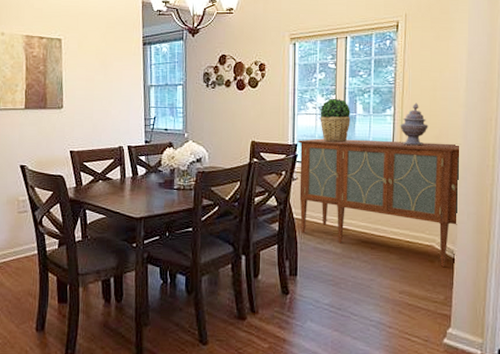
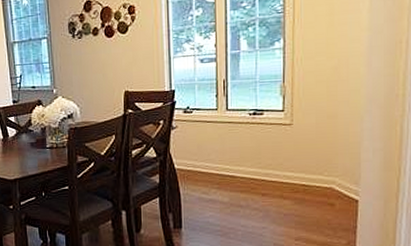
sideboard: present [298,138,459,267] -> none [176,73,362,209]
potted plant: present [320,98,351,142] -> none [198,35,234,85]
decorative urn: present [400,102,428,146] -> none [291,31,325,81]

